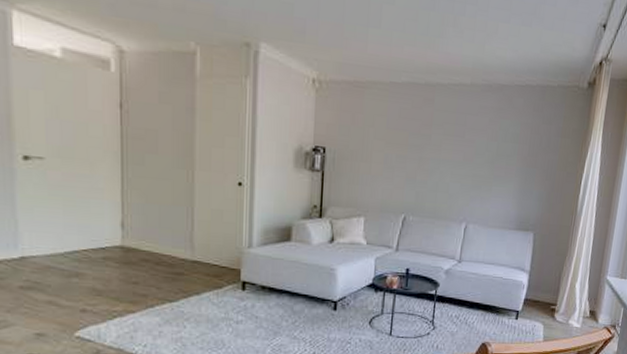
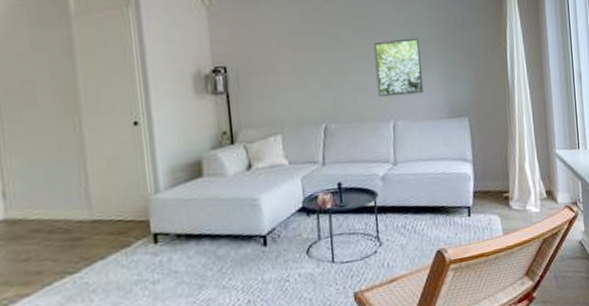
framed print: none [456,148,504,203] -> present [374,37,424,98]

